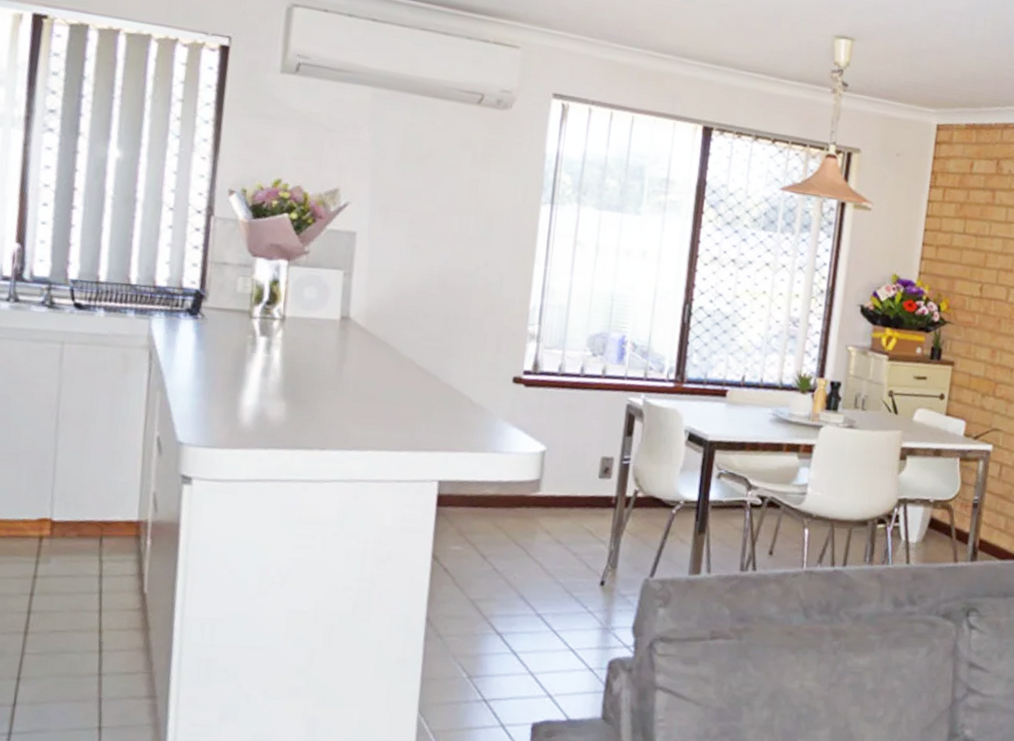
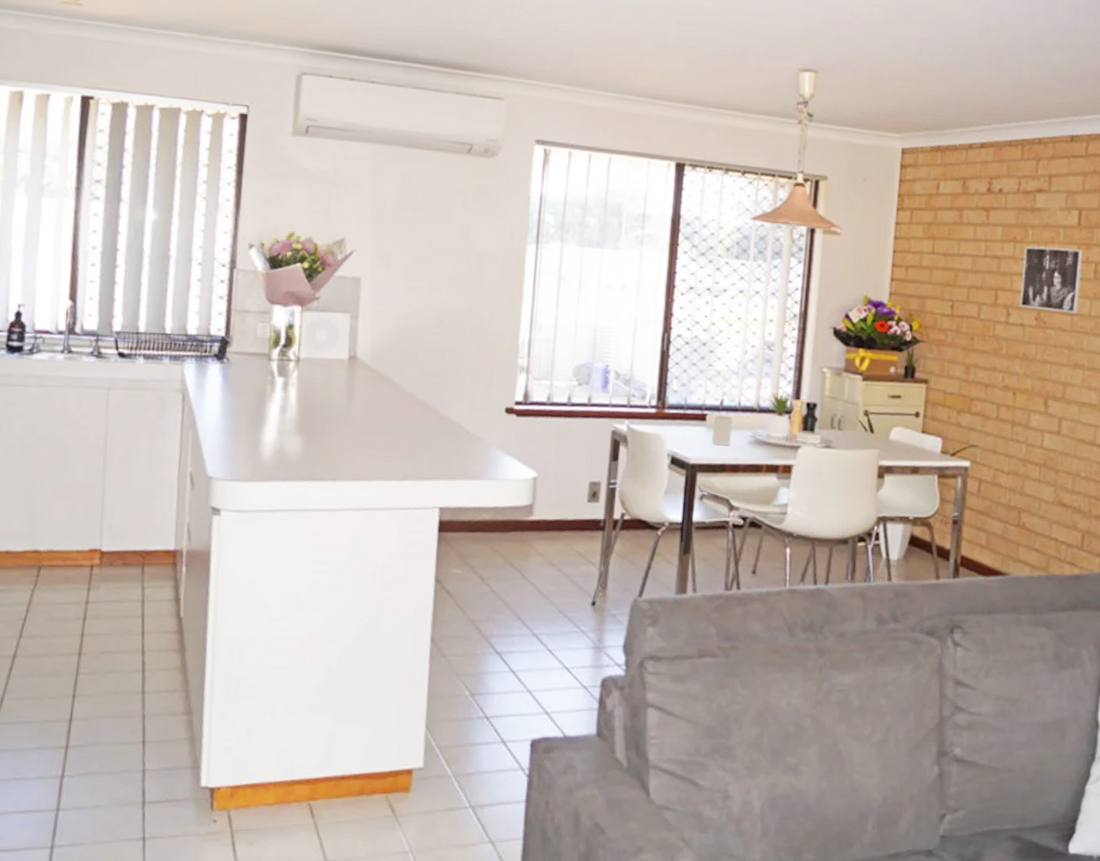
cup: none [731,392,754,424] -> present [711,415,733,446]

